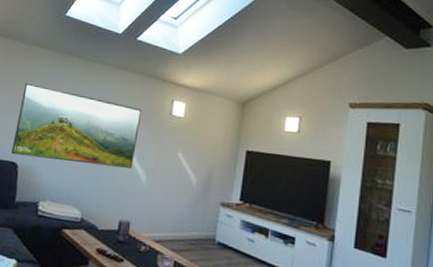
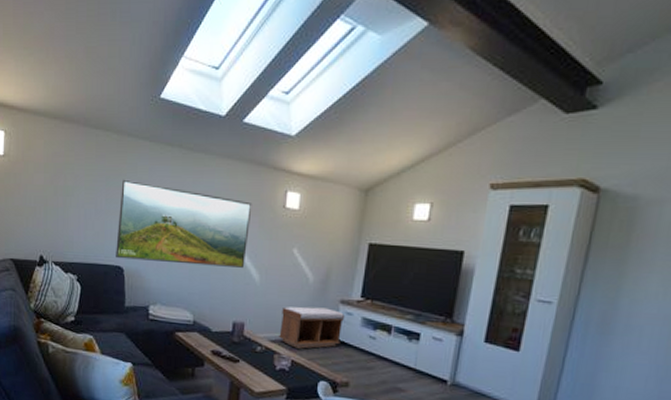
bench: none [163,207,224,250] -> present [279,306,344,349]

